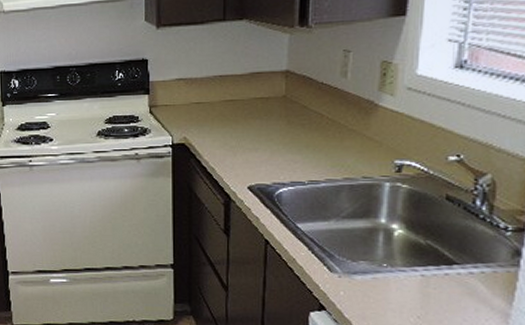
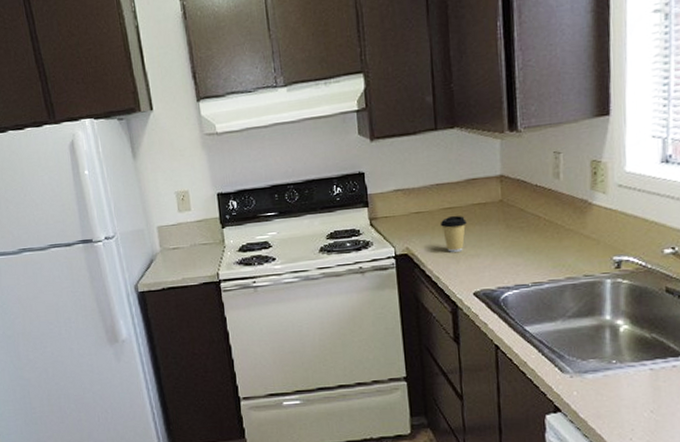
coffee cup: none [220,108,247,145] -> present [440,215,467,252]

